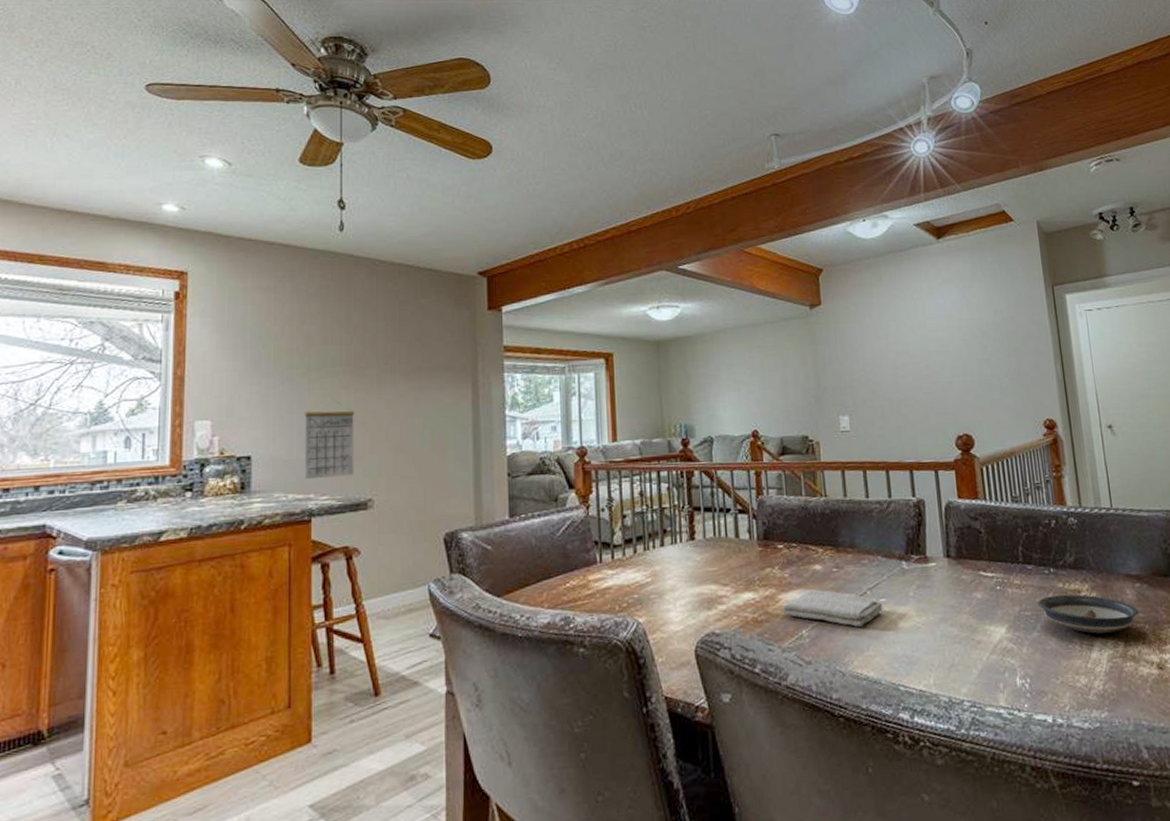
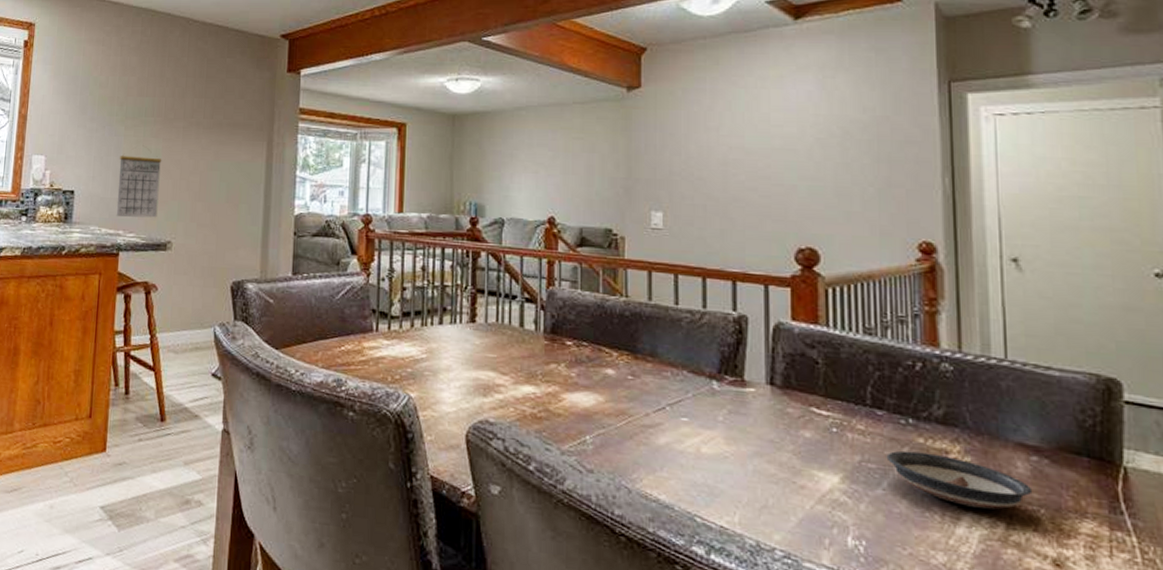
washcloth: present [782,589,883,627] -> none [565,394,684,444]

